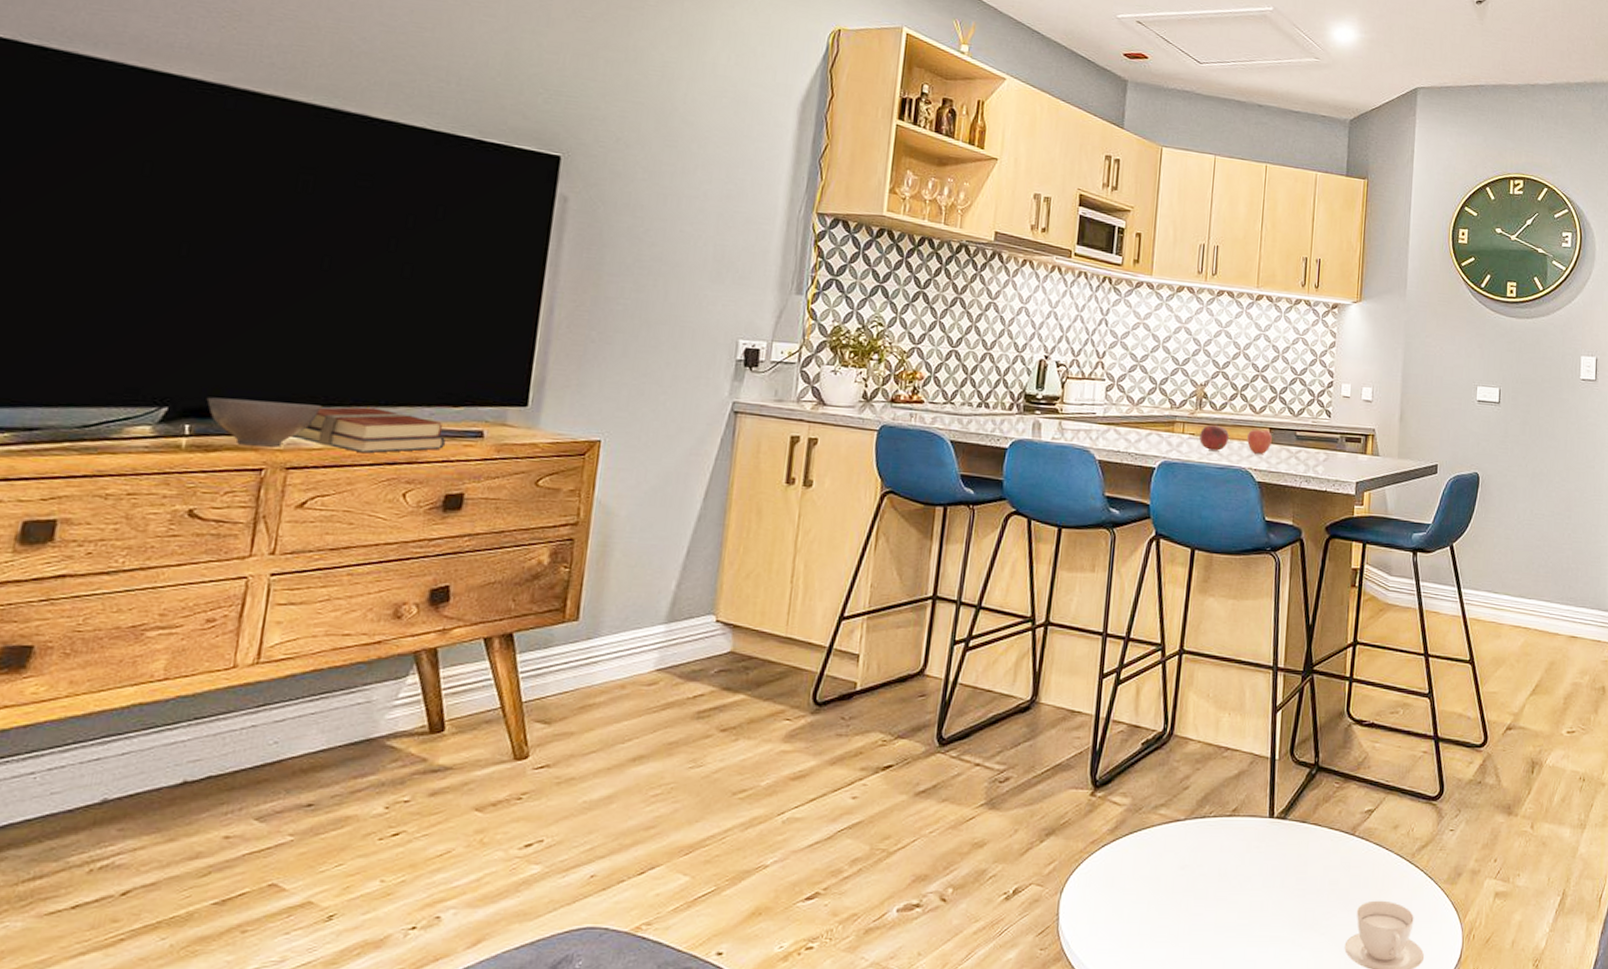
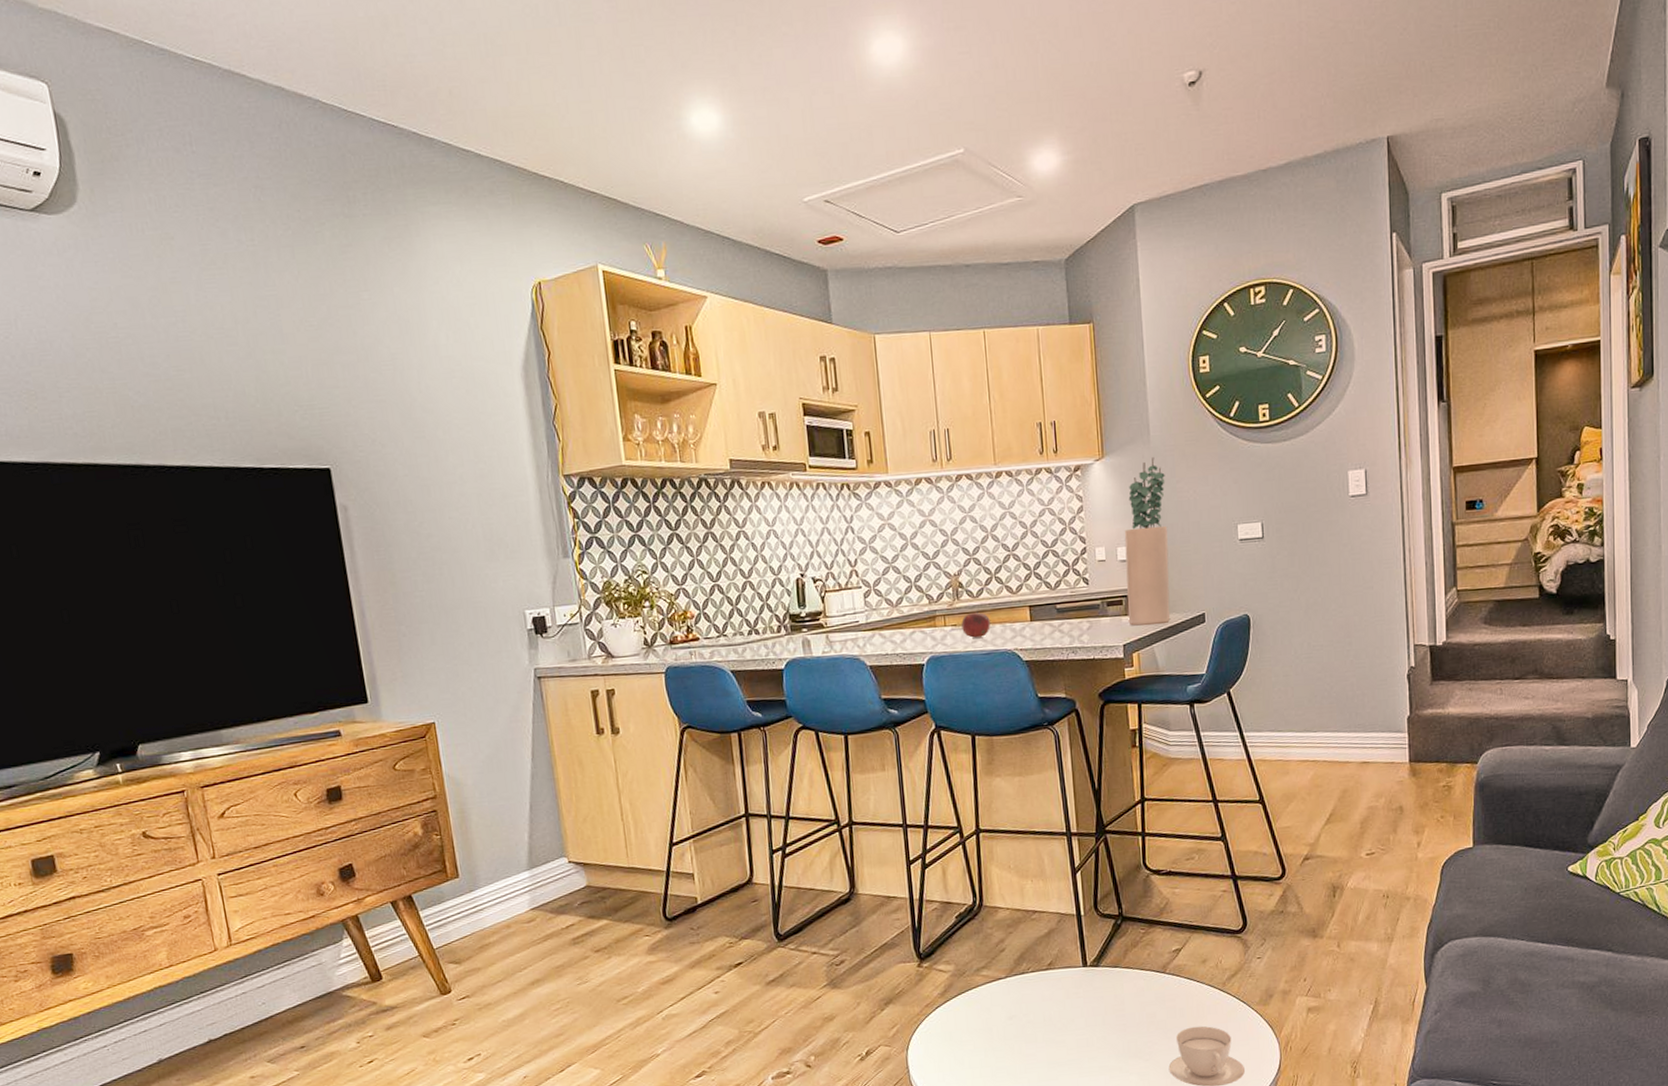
bowl: present [206,397,322,447] -> none [124,730,211,774]
books: present [292,407,445,454] -> none [197,725,313,765]
fruit: present [1247,427,1272,455] -> none [1008,606,1033,635]
vase: none [1364,310,1416,469] -> present [1124,457,1171,627]

